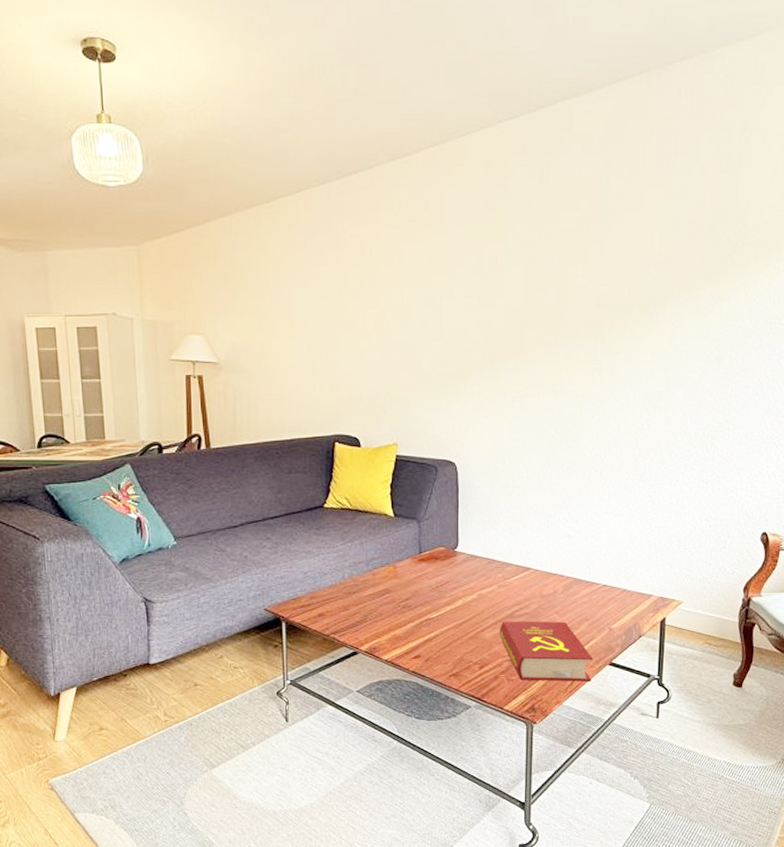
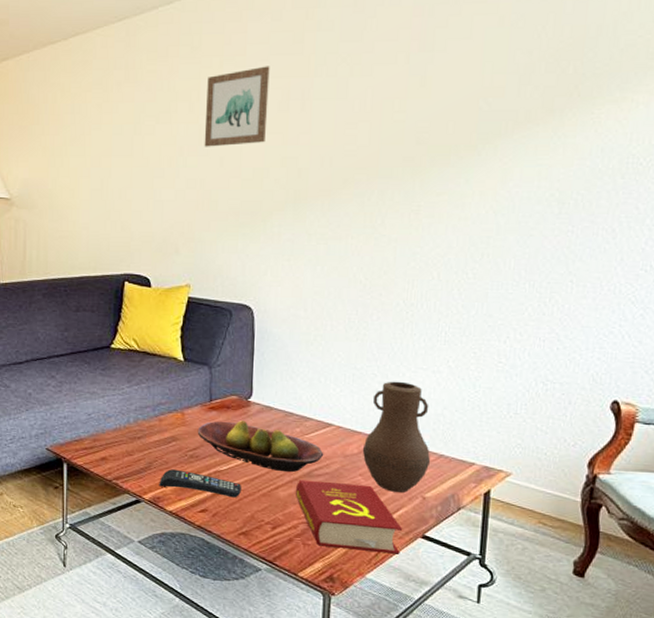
remote control: none [375,620,451,643] -> present [159,469,241,498]
wall art: none [406,232,465,310] -> present [204,66,270,147]
fruit bowl: none [409,569,524,615] -> present [197,419,324,473]
vase: none [557,525,616,626] -> present [362,381,431,493]

